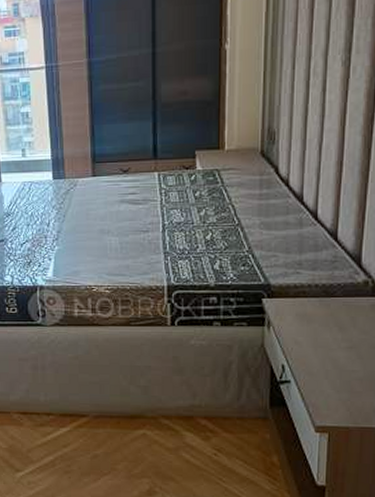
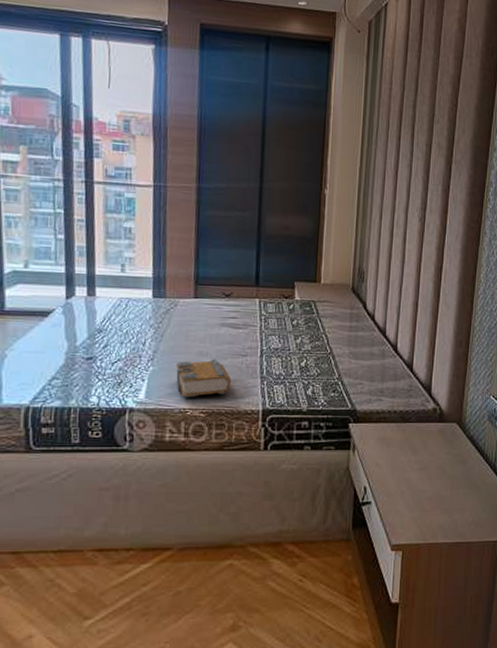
book: none [79,236,135,275] -> present [175,359,232,398]

